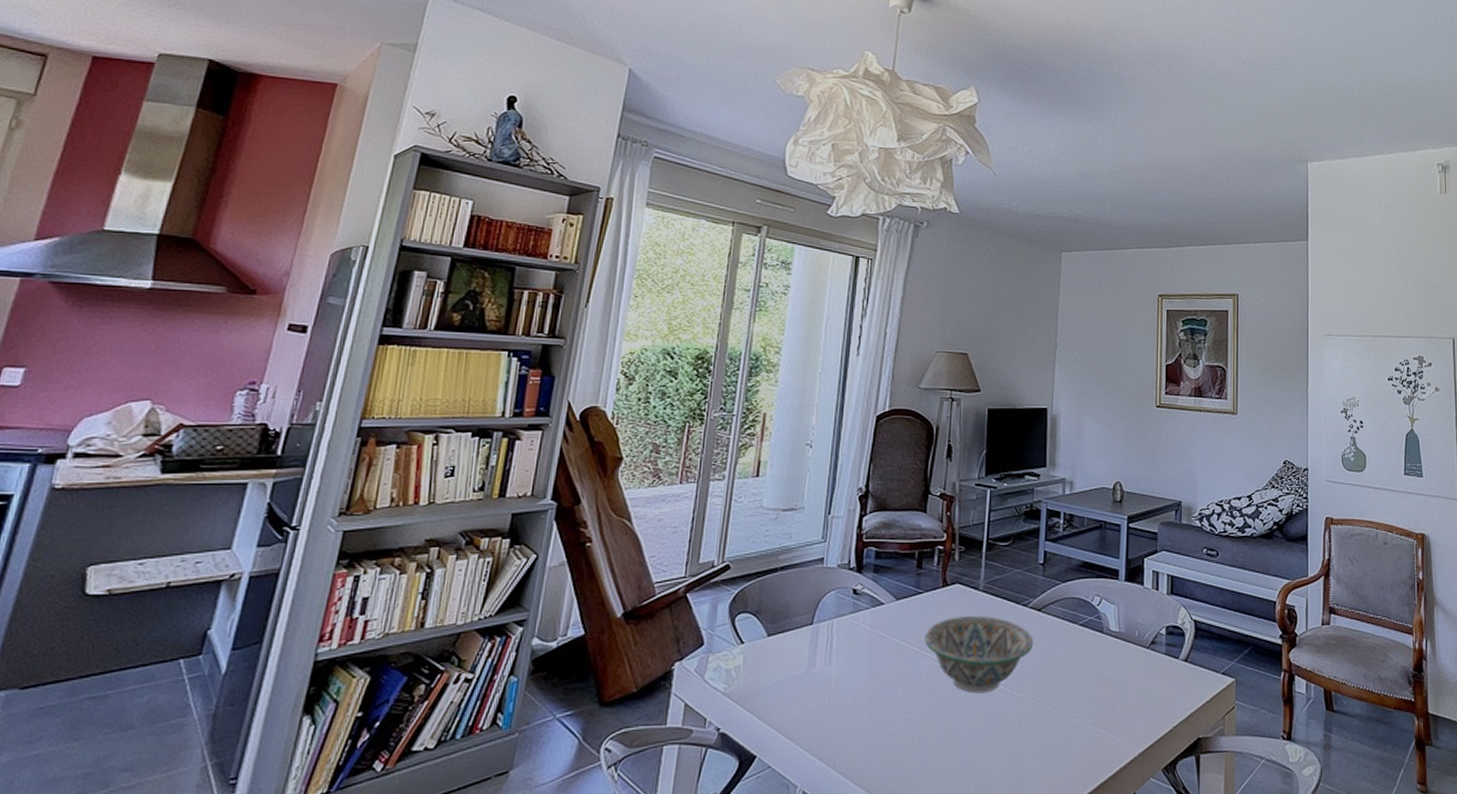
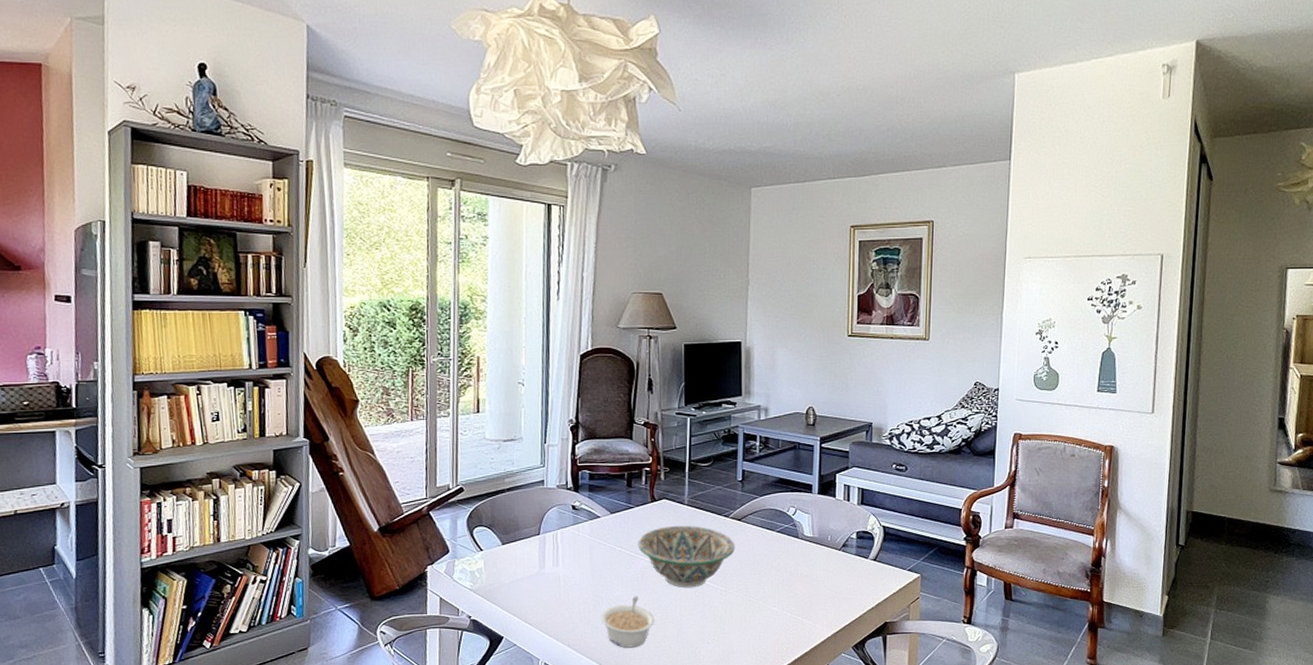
legume: none [875,703,939,771] -> present [600,596,655,648]

